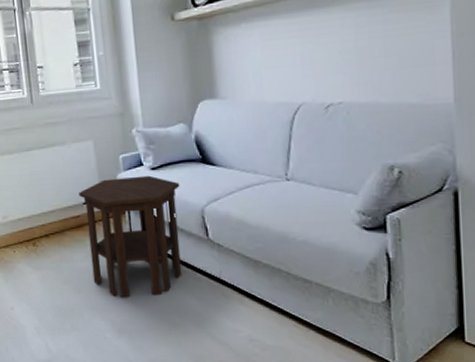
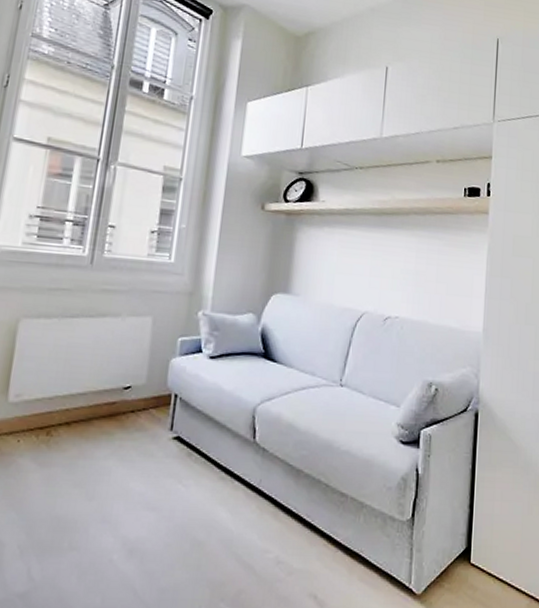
side table: present [79,175,182,298] -> none [113,362,237,508]

